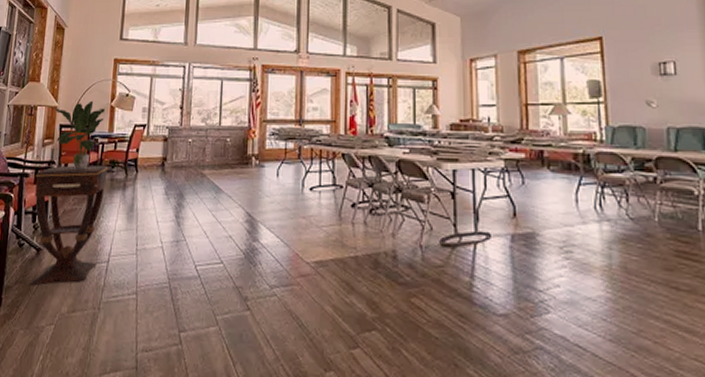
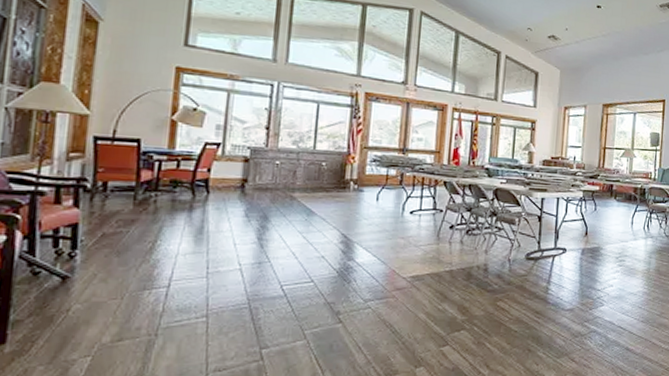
side table: present [30,165,108,286] -> none [52,184,167,318]
potted plant: present [55,100,106,170] -> none [85,111,164,189]

